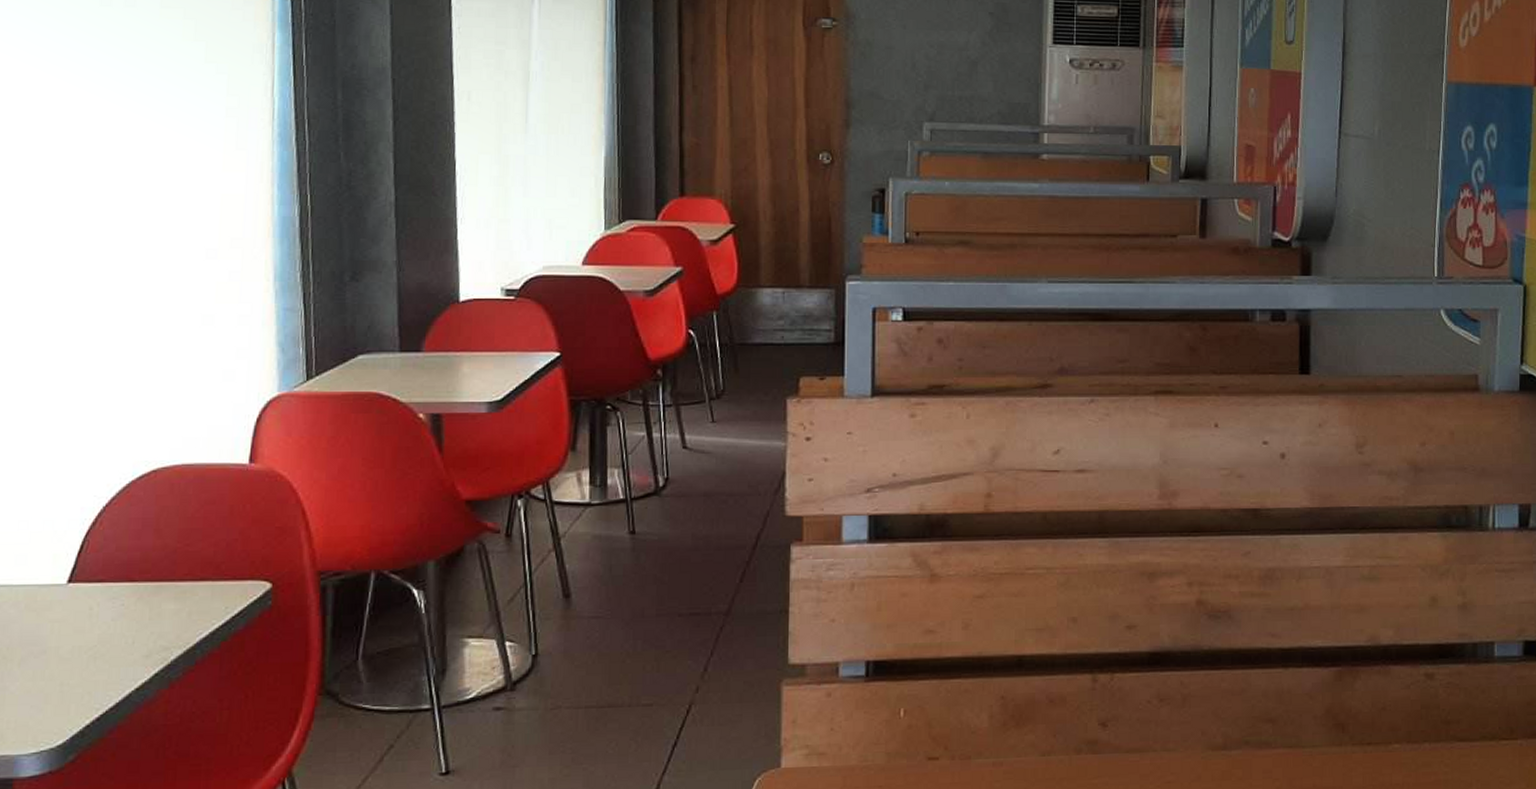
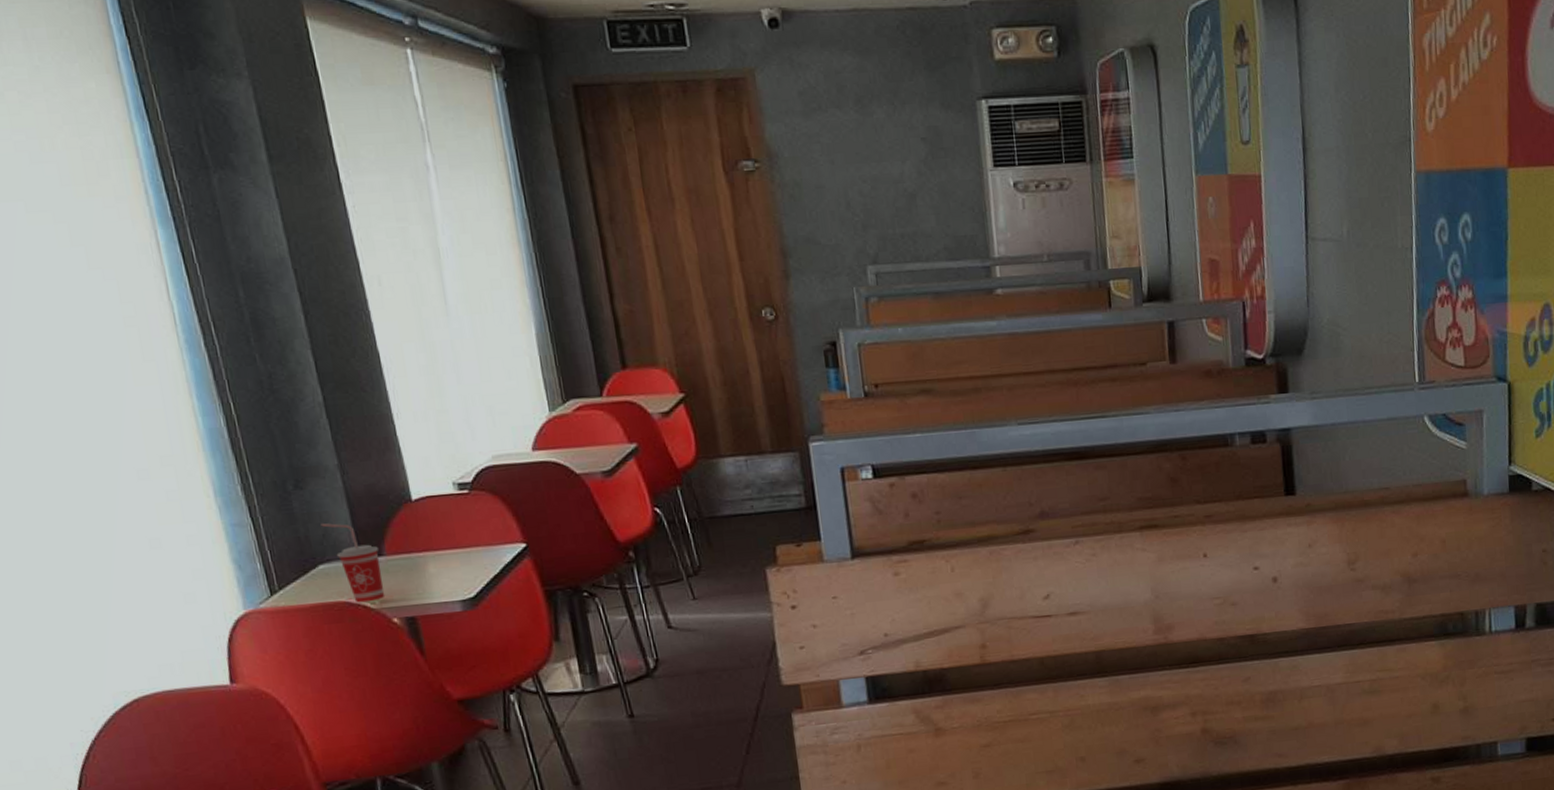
beverage cup: none [368,315,419,396] -> present [320,523,385,603]

